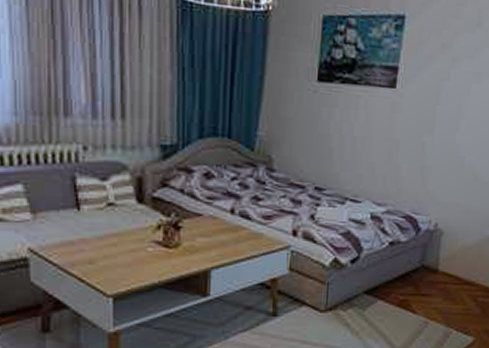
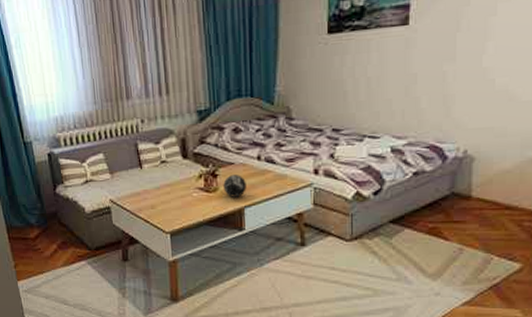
decorative orb: none [187,229,215,256] -> present [223,175,246,197]

